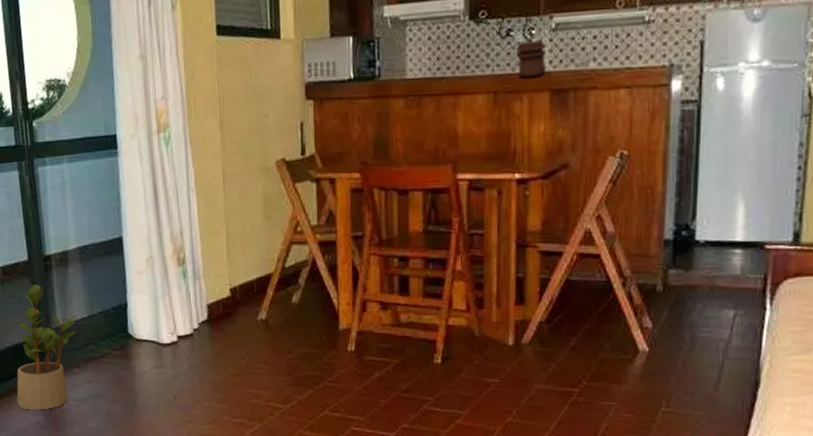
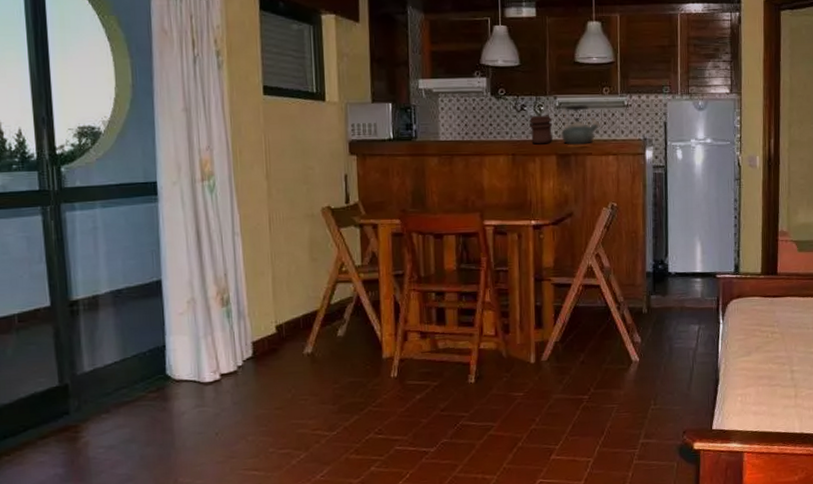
potted plant: present [16,284,78,411] -> none [31,330,109,463]
kettle: none [557,24,610,78] -> present [561,104,600,146]

